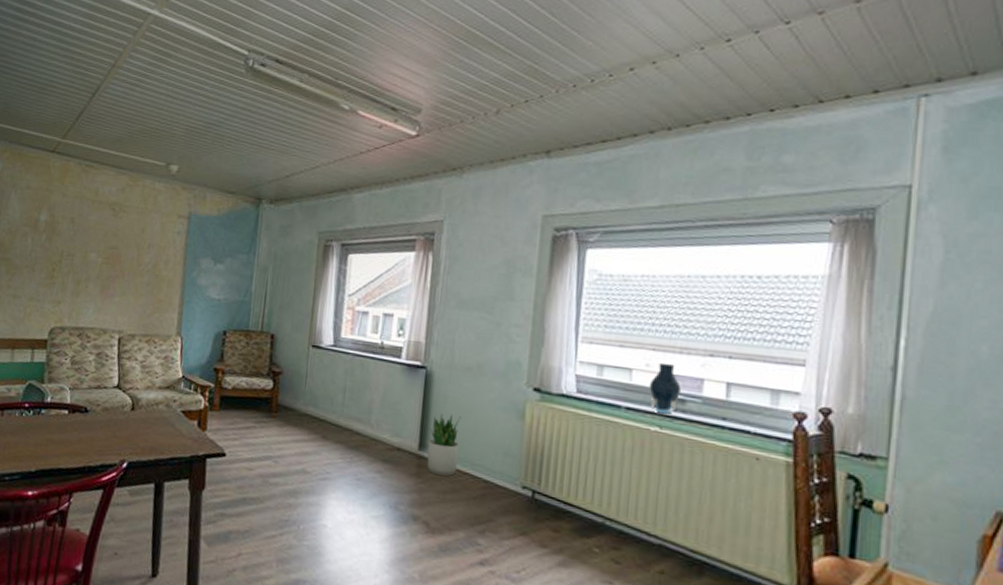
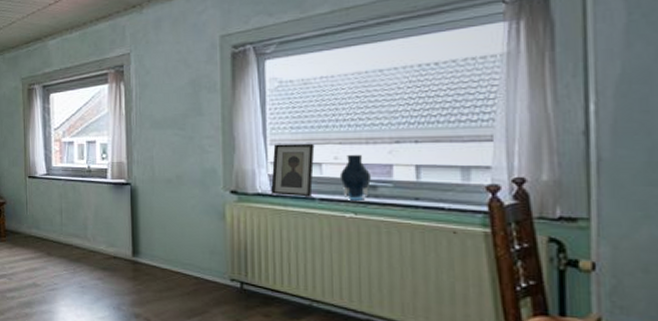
planter: present [427,414,461,477] -> none [139,222,170,277]
picture frame: none [576,342,627,405] -> present [271,143,315,197]

